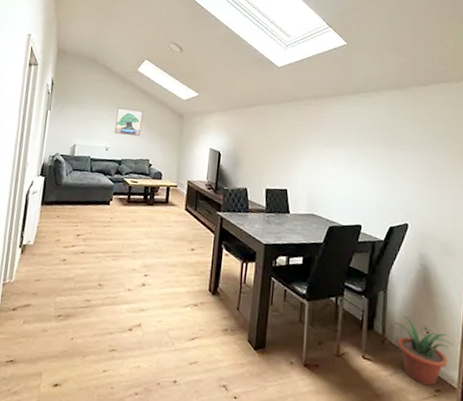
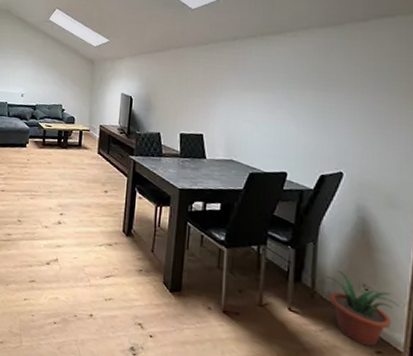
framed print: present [115,108,143,136] -> none [29,56,56,82]

